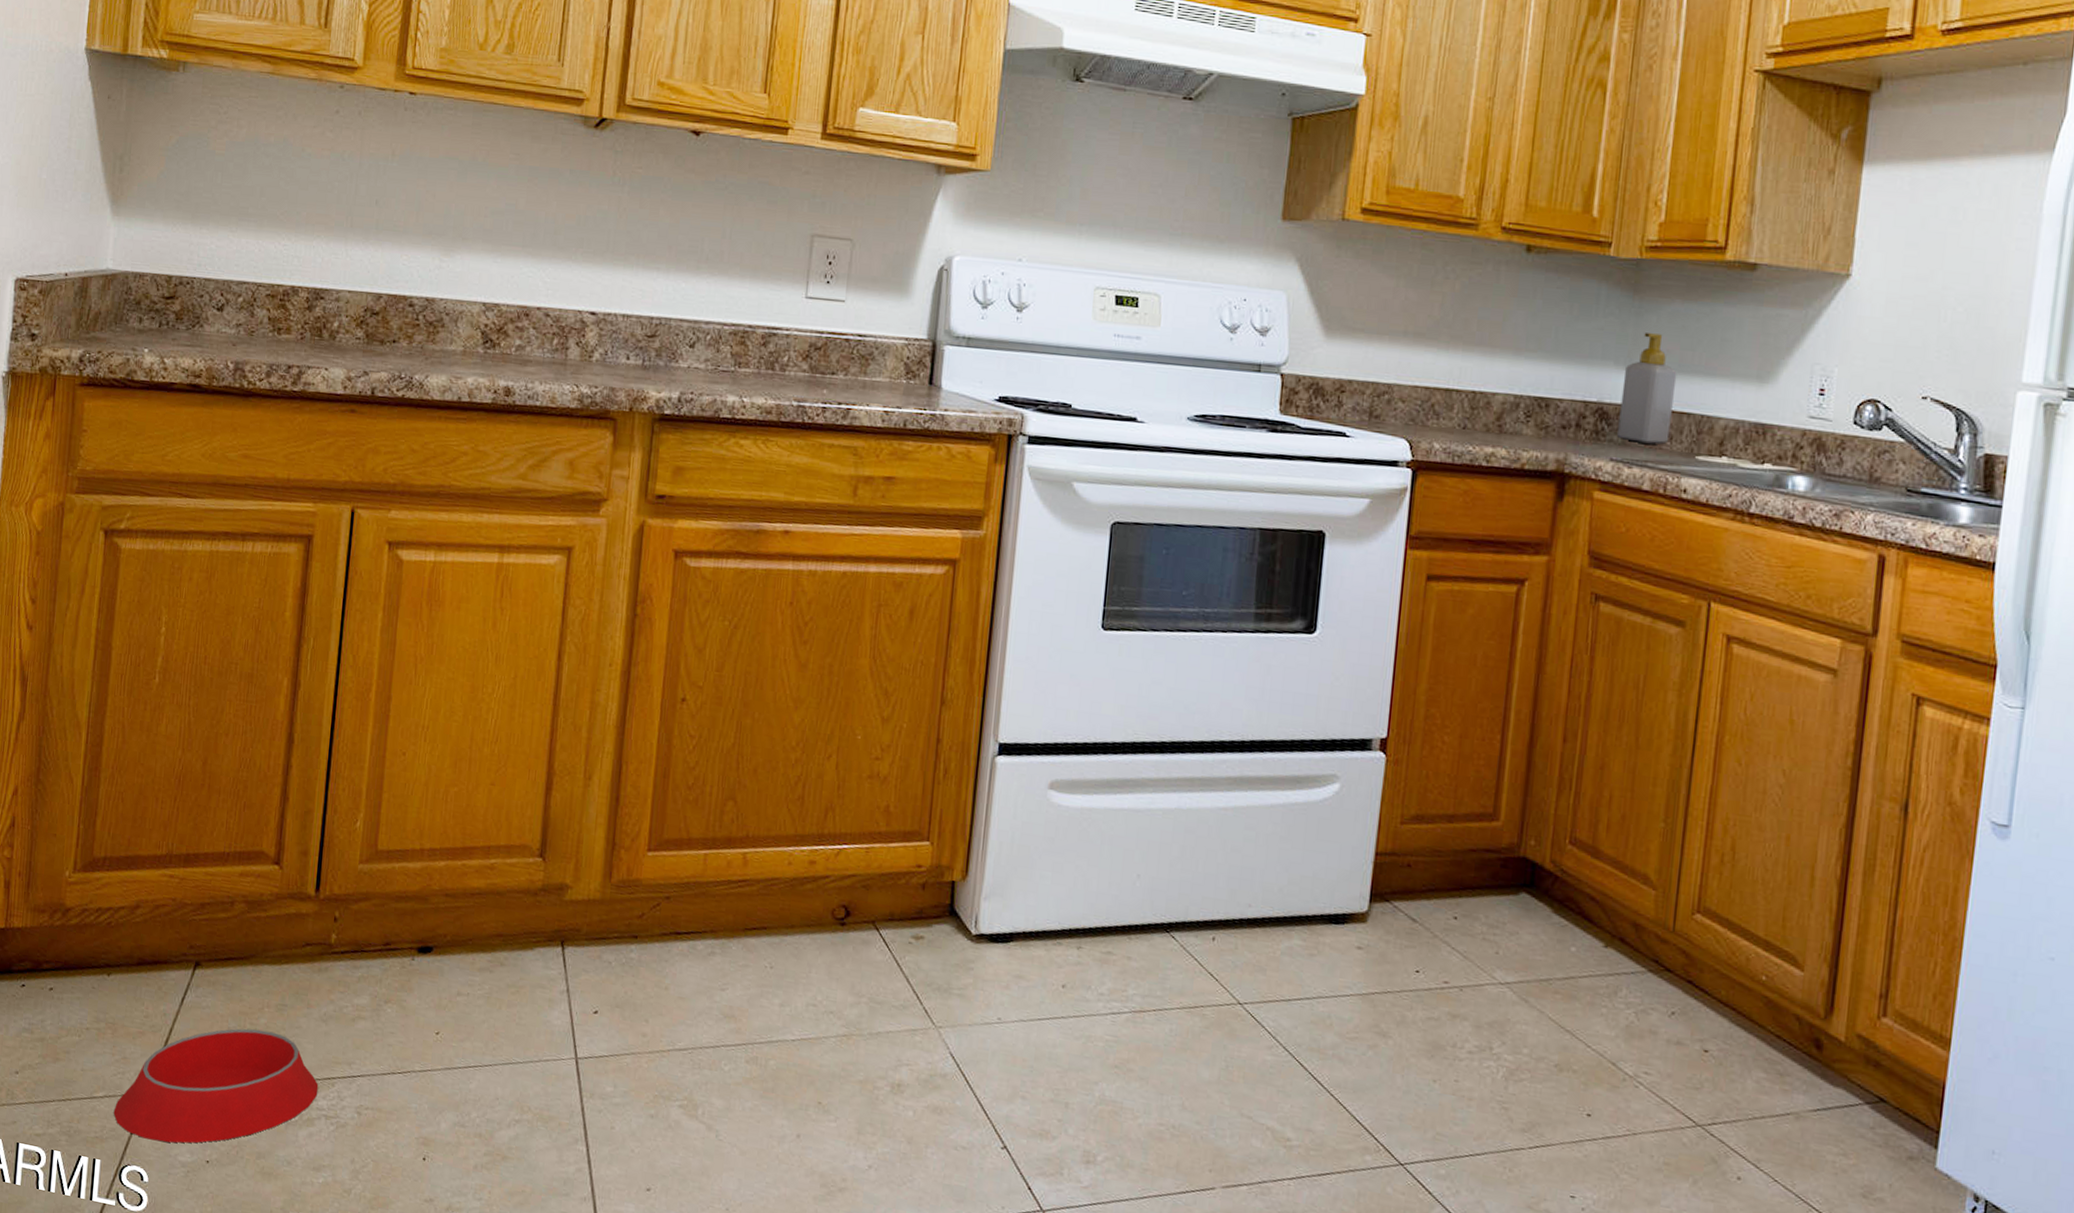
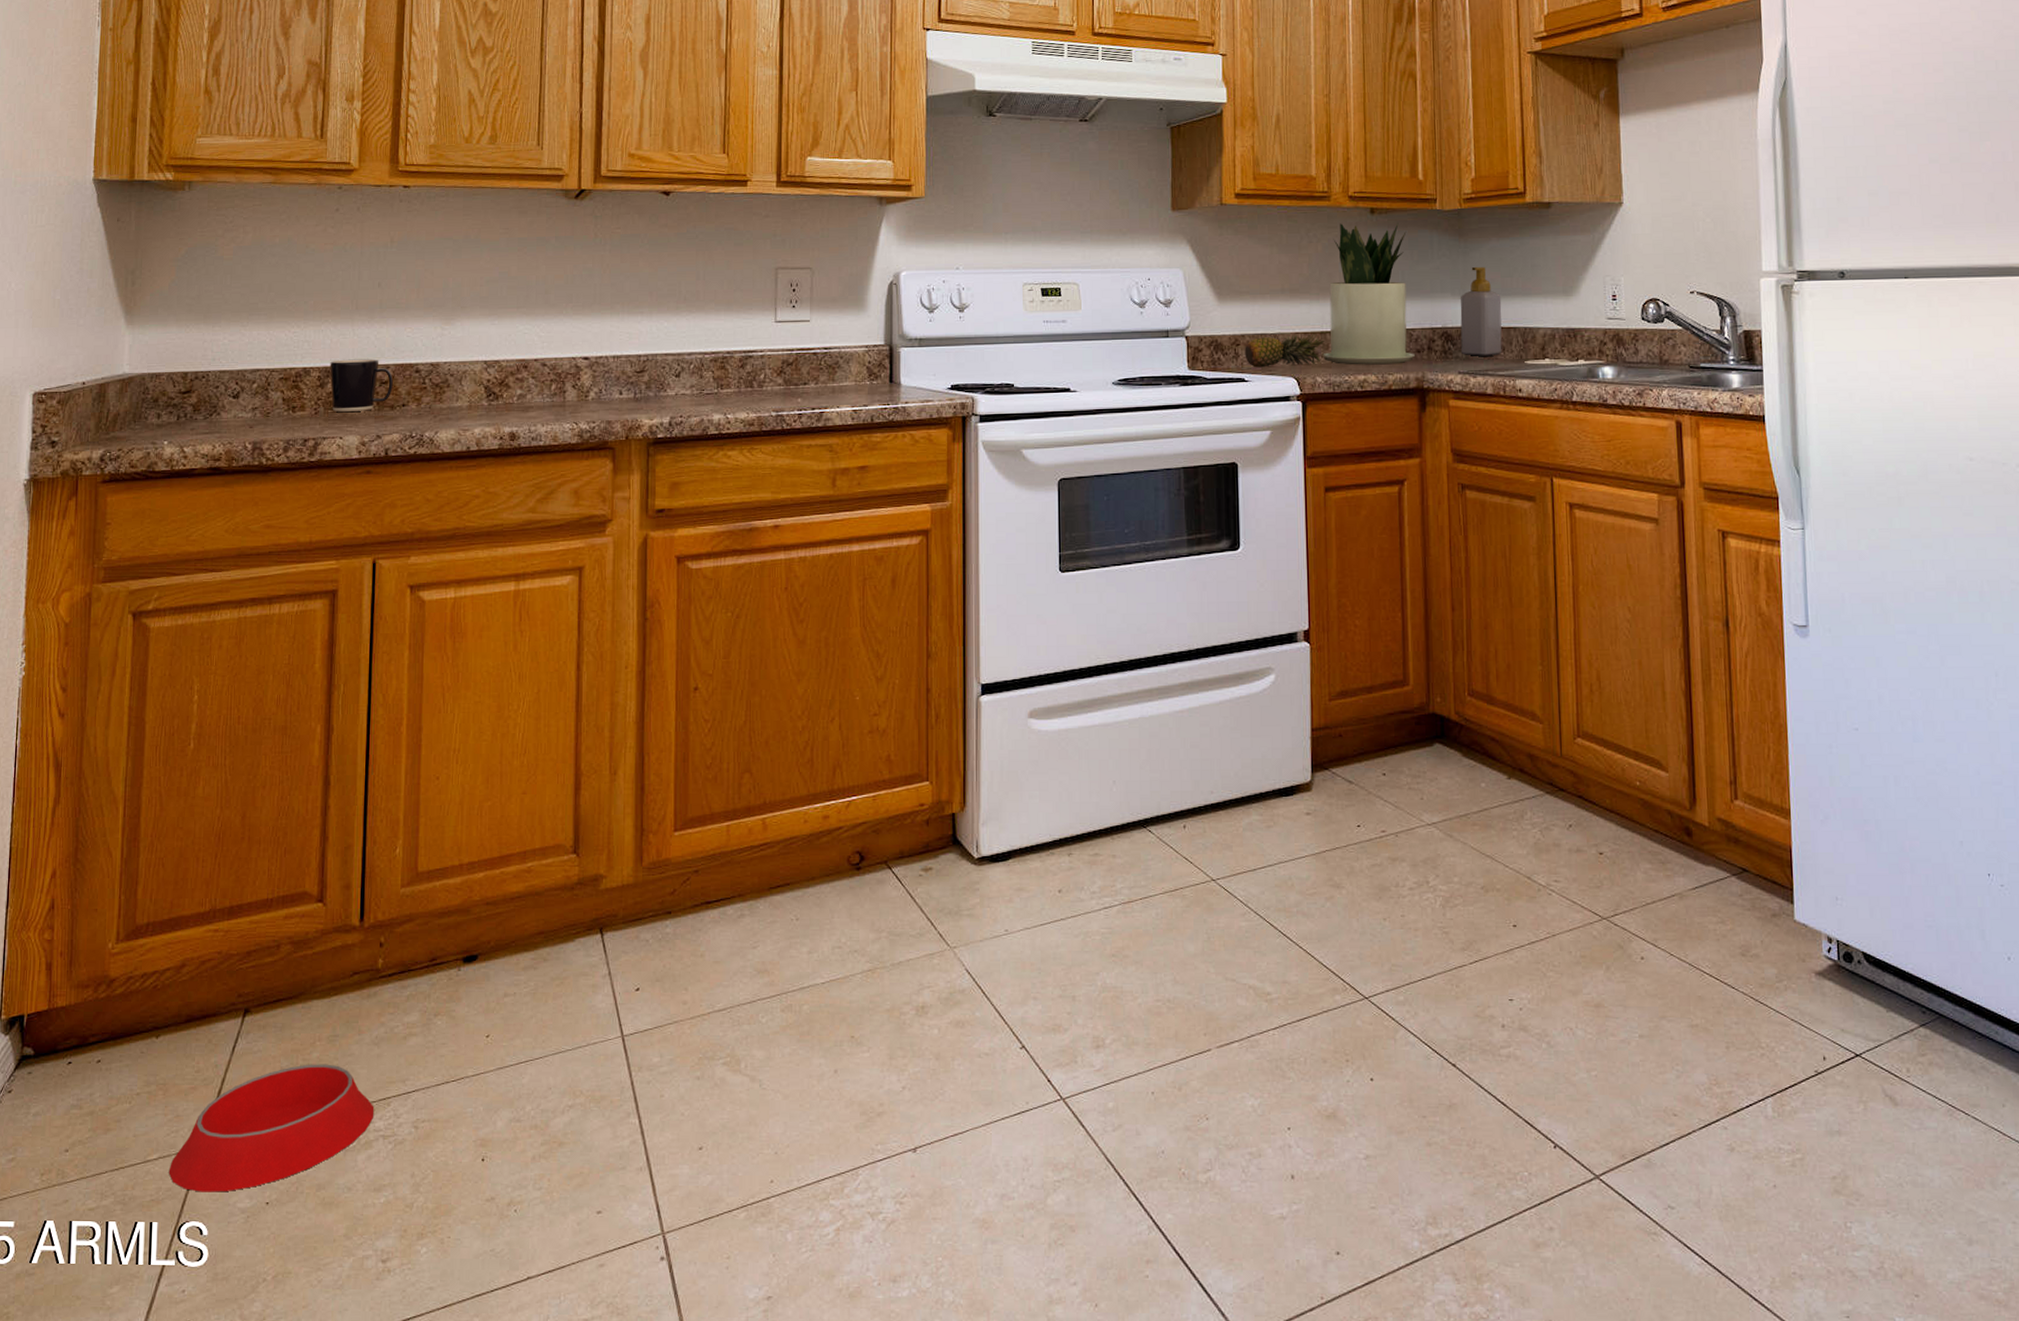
mug: none [319,282,385,343] -> present [330,359,393,413]
fruit: none [1349,385,1449,428] -> present [1245,332,1325,368]
planter: none [1443,259,1568,440] -> present [1321,223,1416,365]

